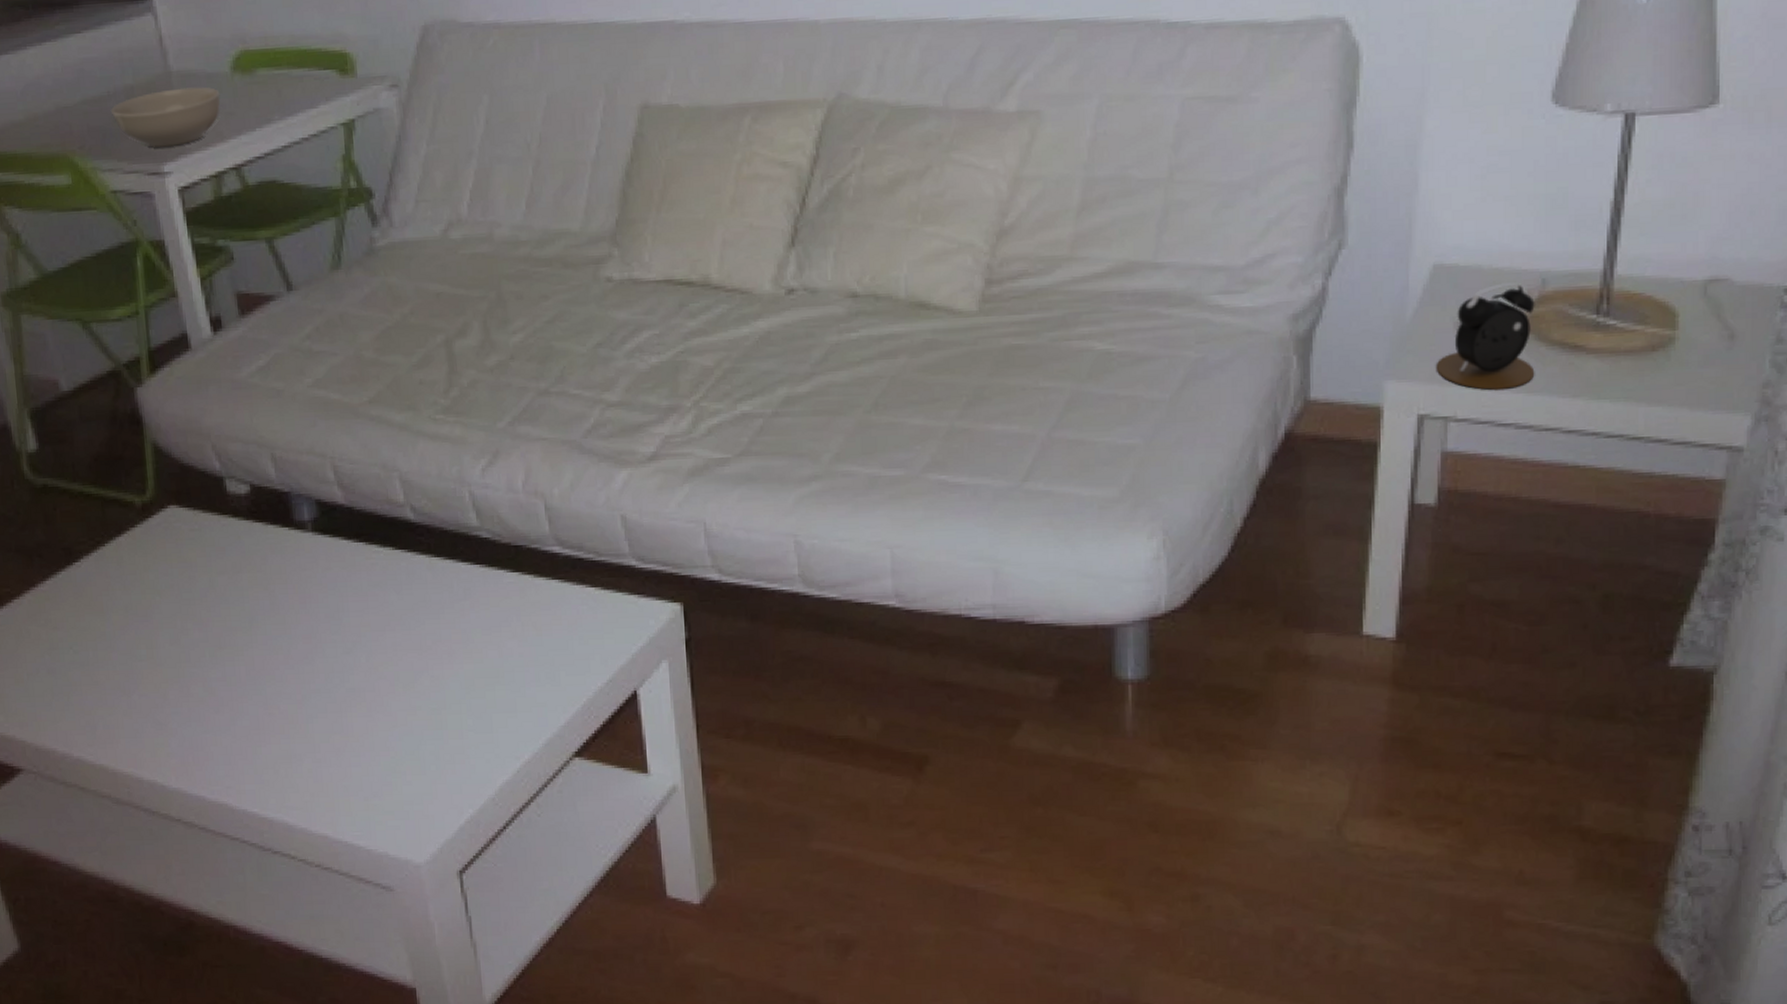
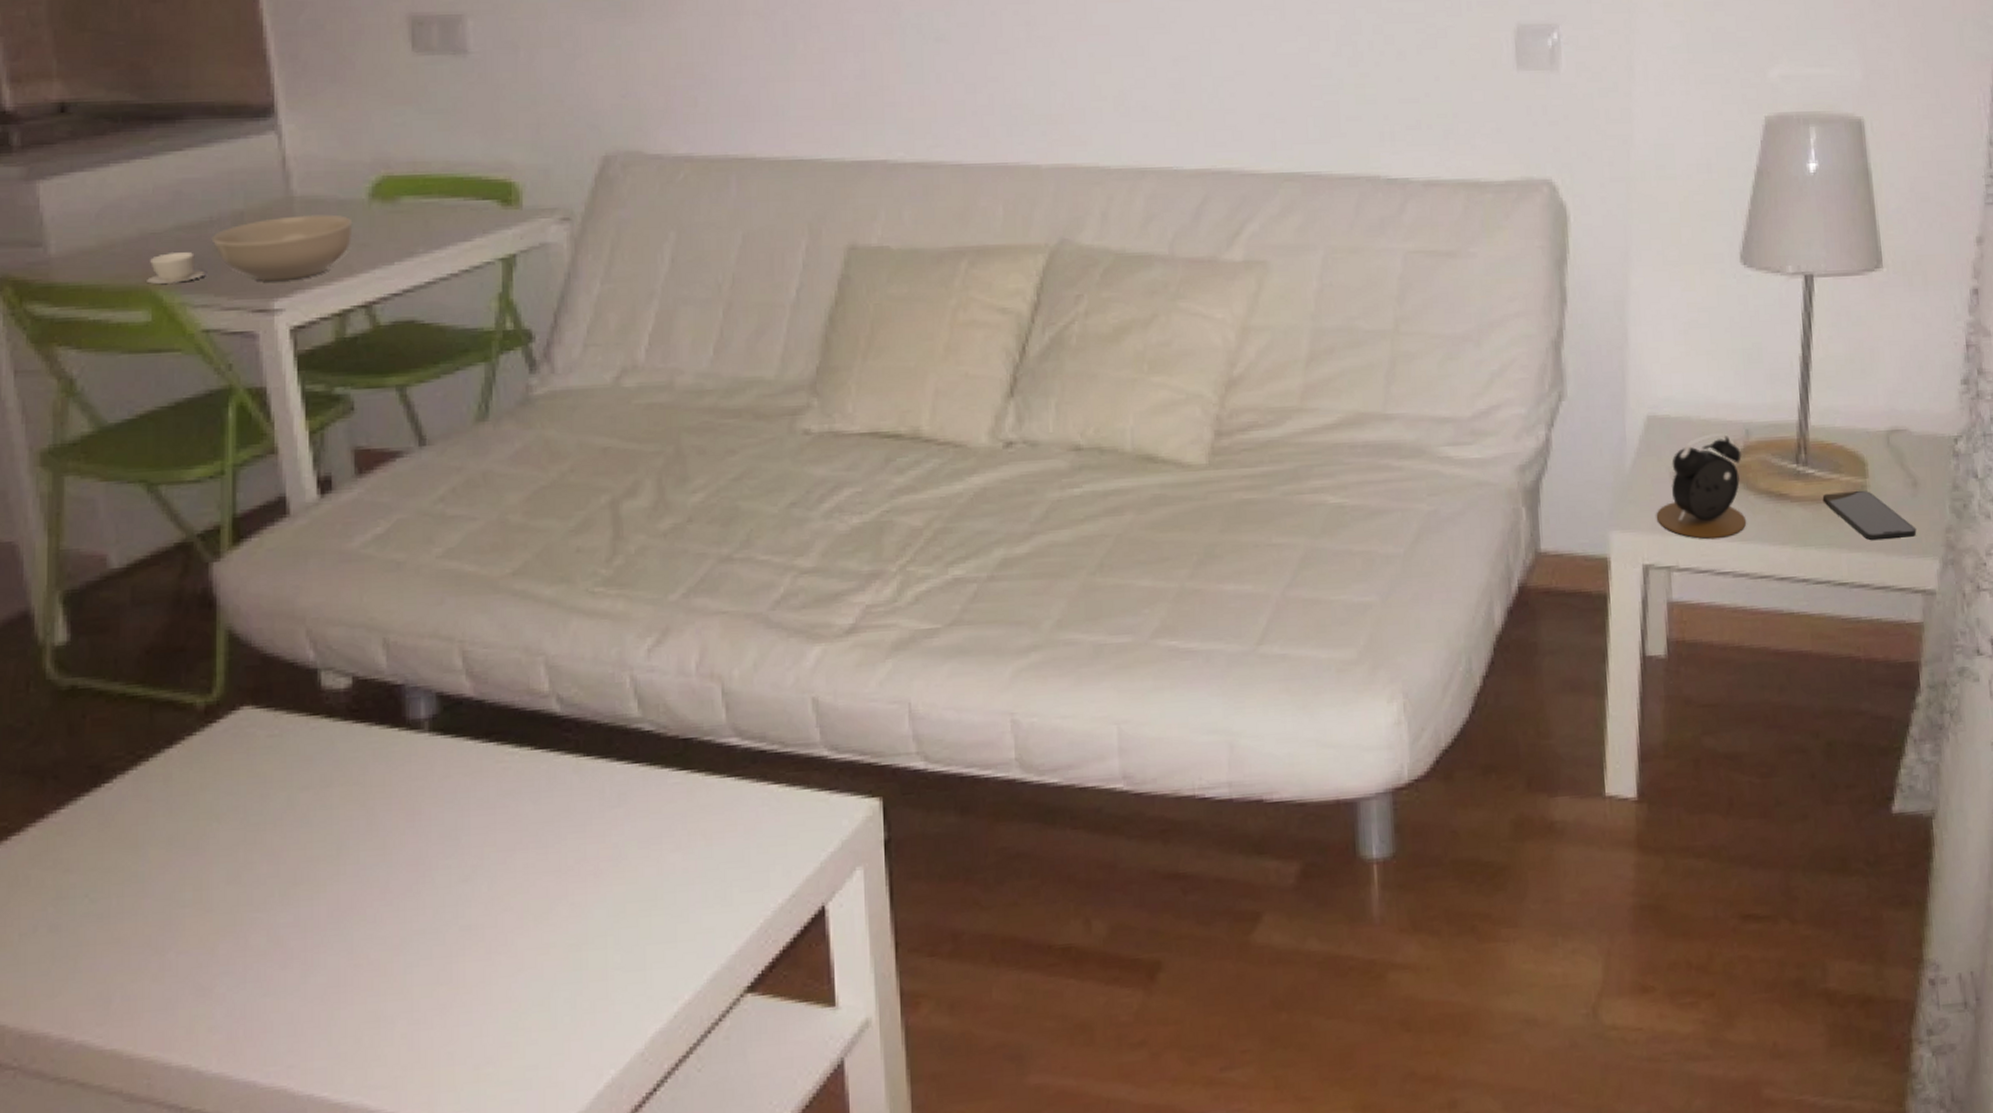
teacup: none [64,123,109,152] -> present [147,252,206,284]
phone: none [1623,343,1728,394] -> present [1822,491,1917,540]

